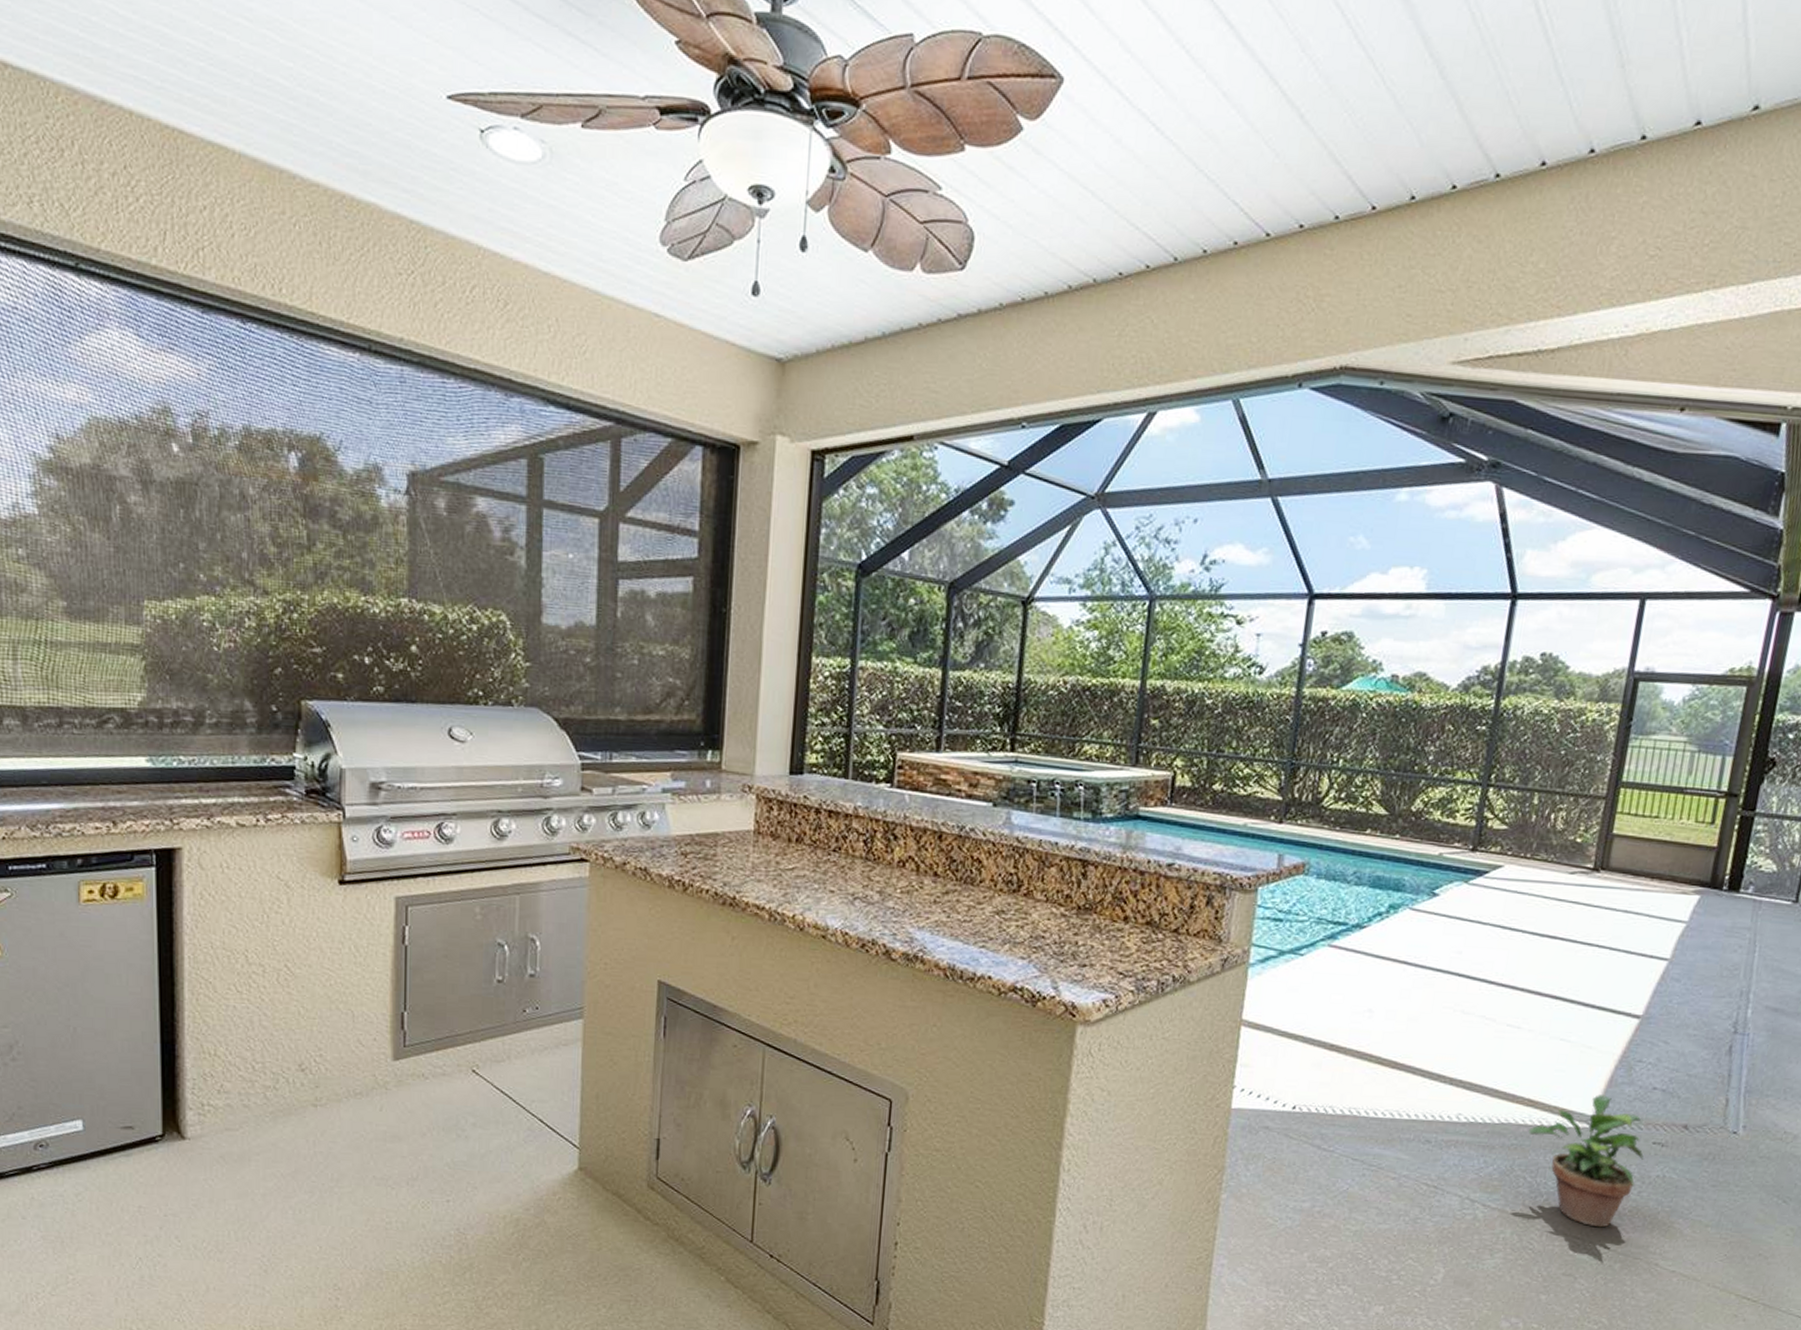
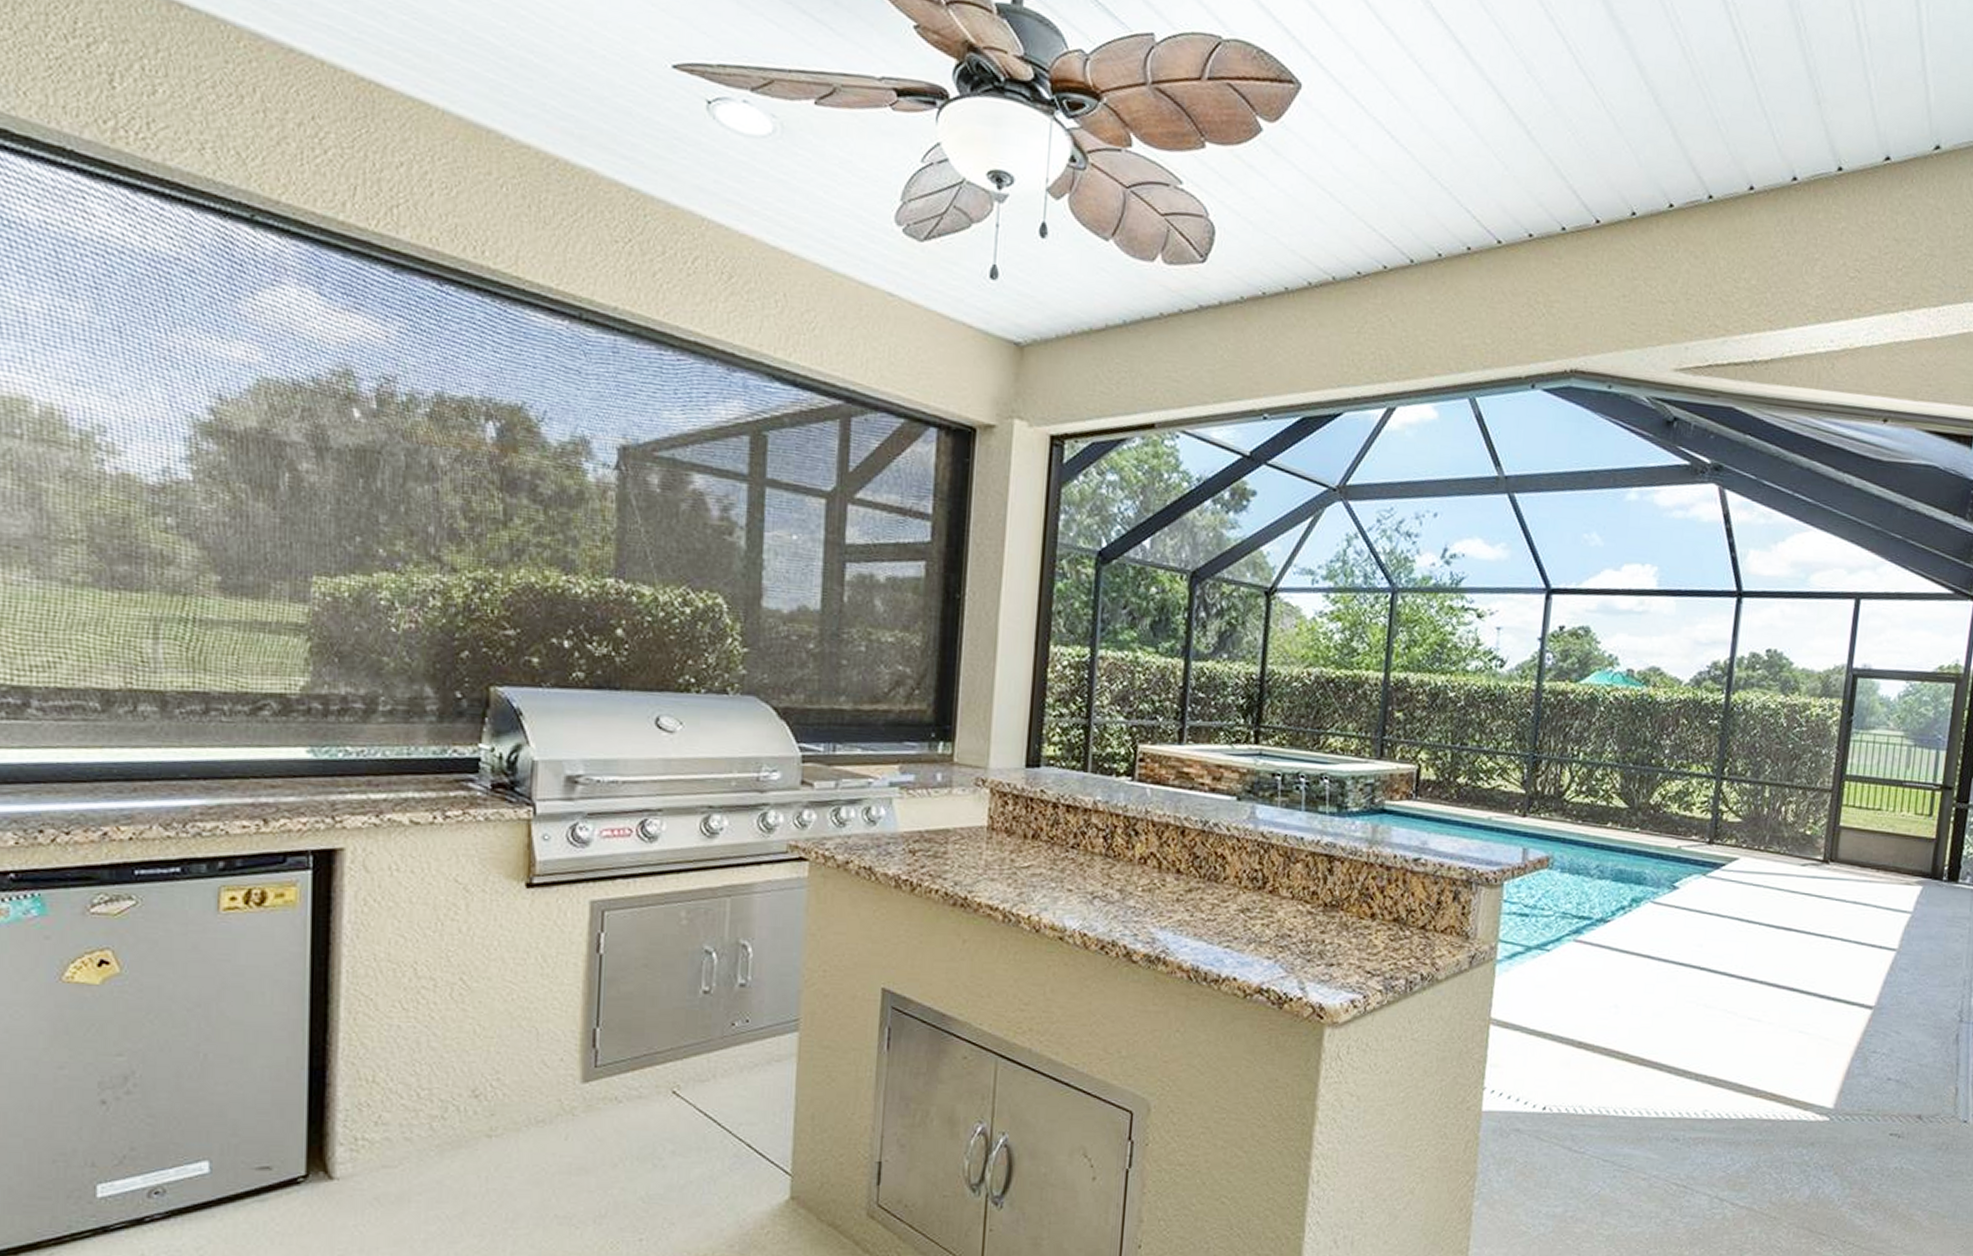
potted plant: present [1528,1095,1644,1228] -> none [1772,1087,1883,1223]

